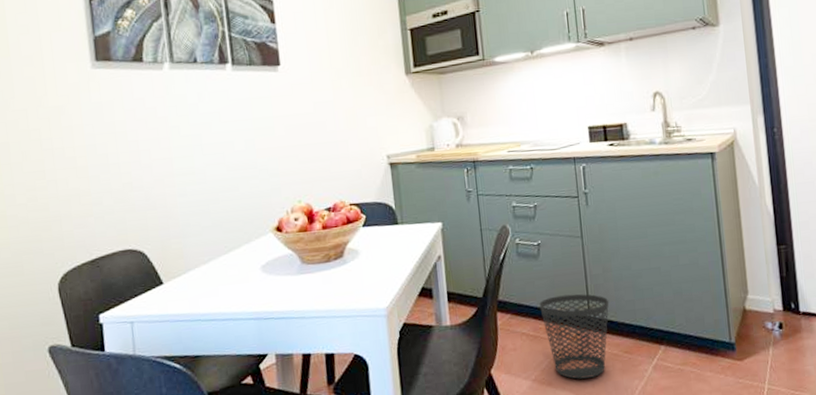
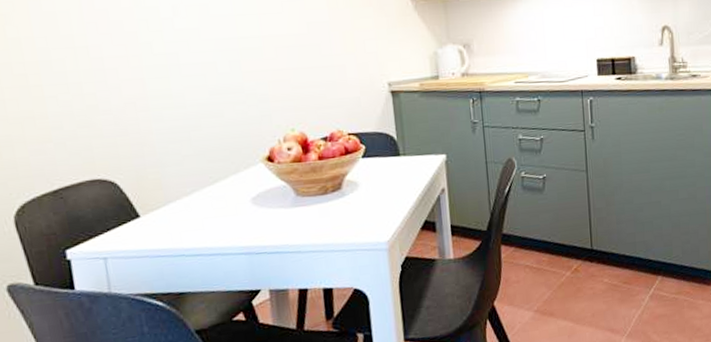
wastebasket: present [539,294,609,379] -> none [543,227,611,309]

